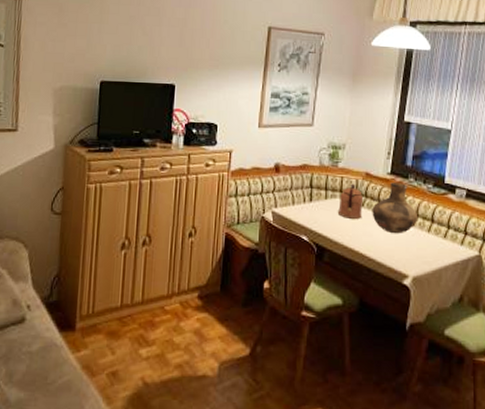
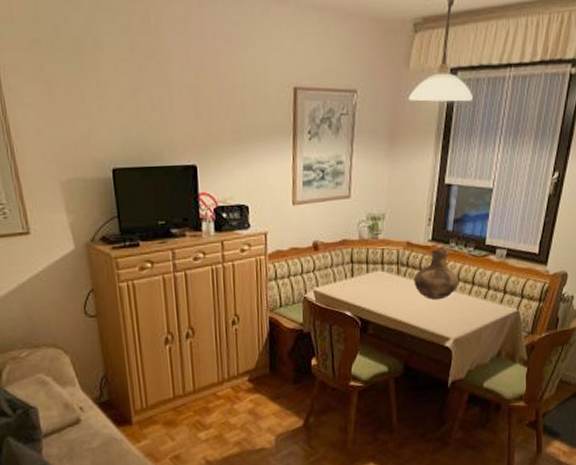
coffeepot: present [338,183,364,219] -> none [380,254,405,290]

